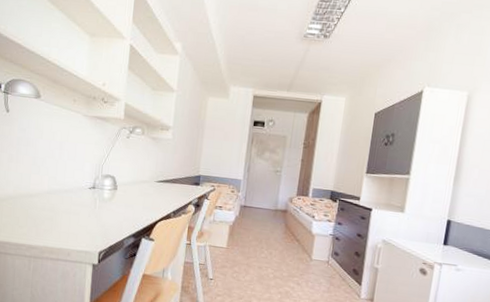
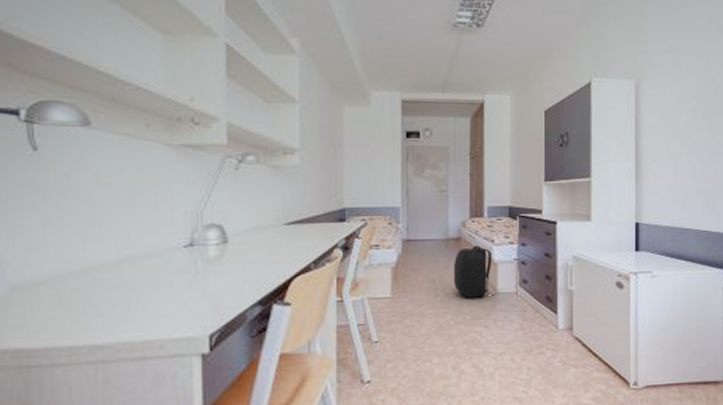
backpack: none [276,218,311,261] -> present [453,245,496,298]

